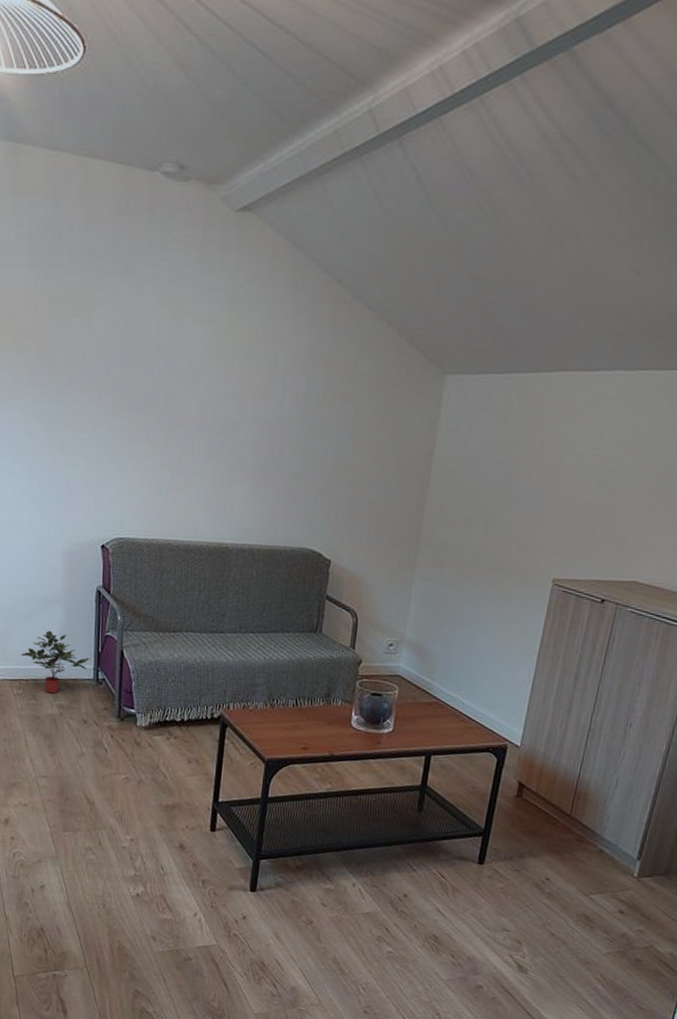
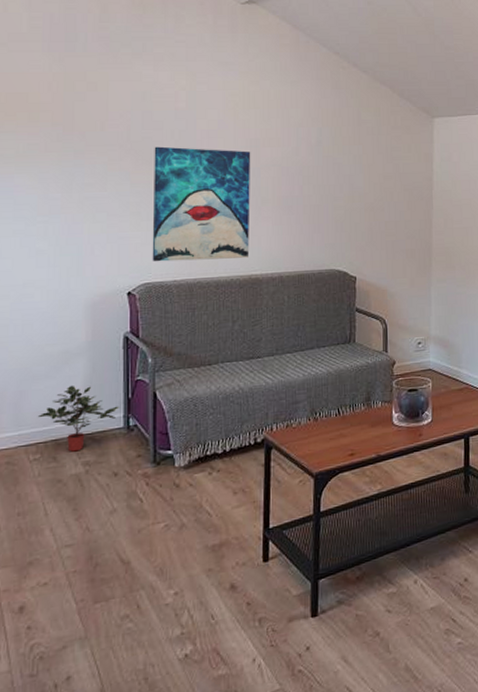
wall art: none [125,387,232,523] -> present [152,146,251,262]

